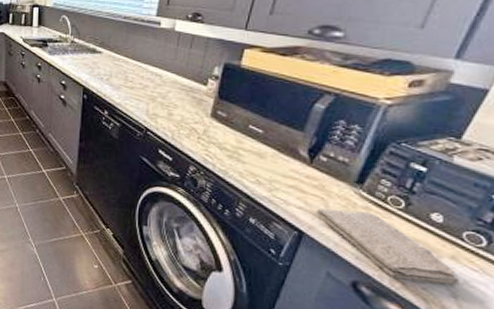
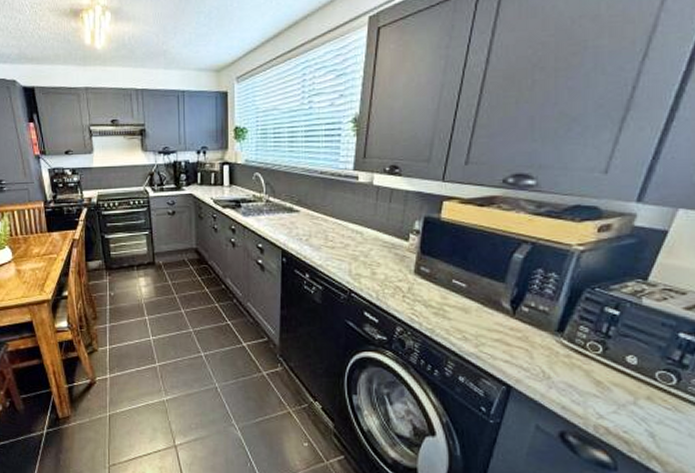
washcloth: present [316,208,460,286] -> none [522,359,656,426]

